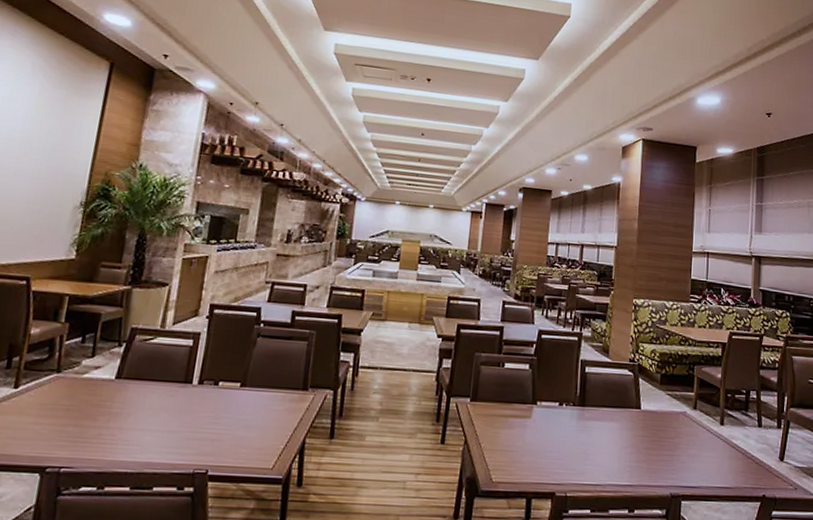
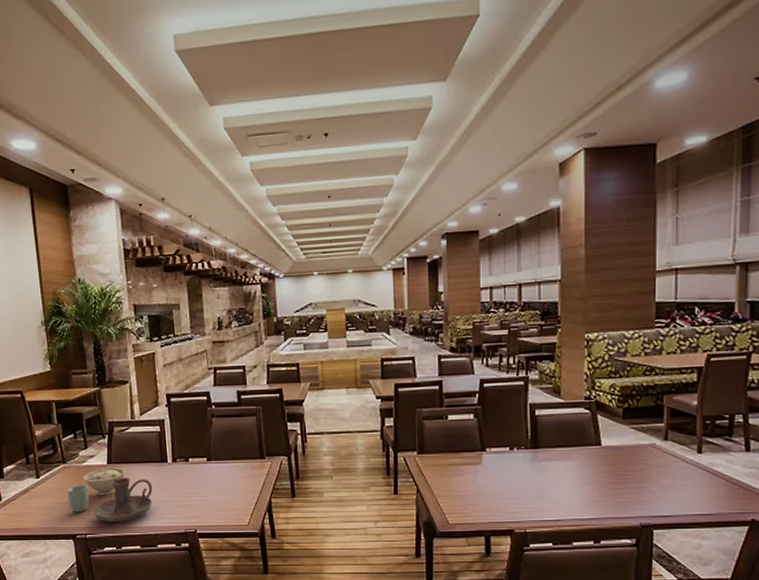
cup: none [48,401,81,438] -> present [67,485,89,513]
bowl: none [78,383,137,418] -> present [83,467,126,495]
candle holder: none [79,396,166,455] -> present [94,477,153,523]

